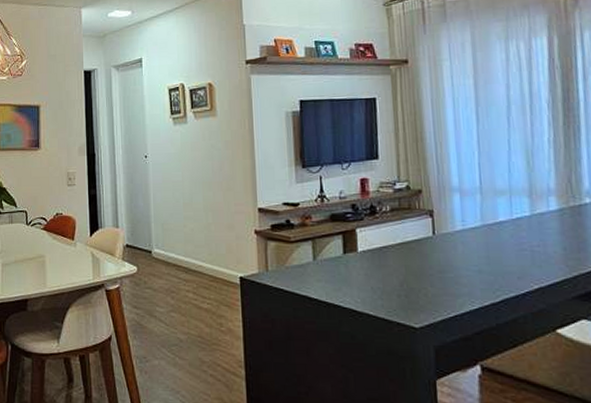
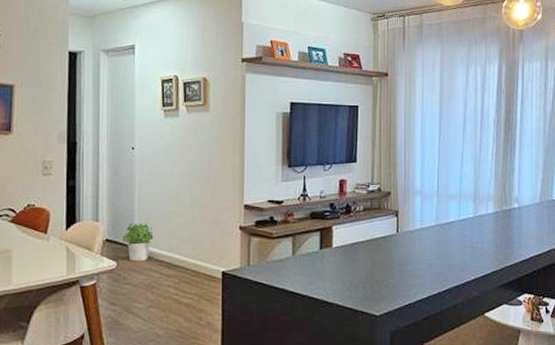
potted plant: none [141,228,170,267] -> present [122,223,154,262]

